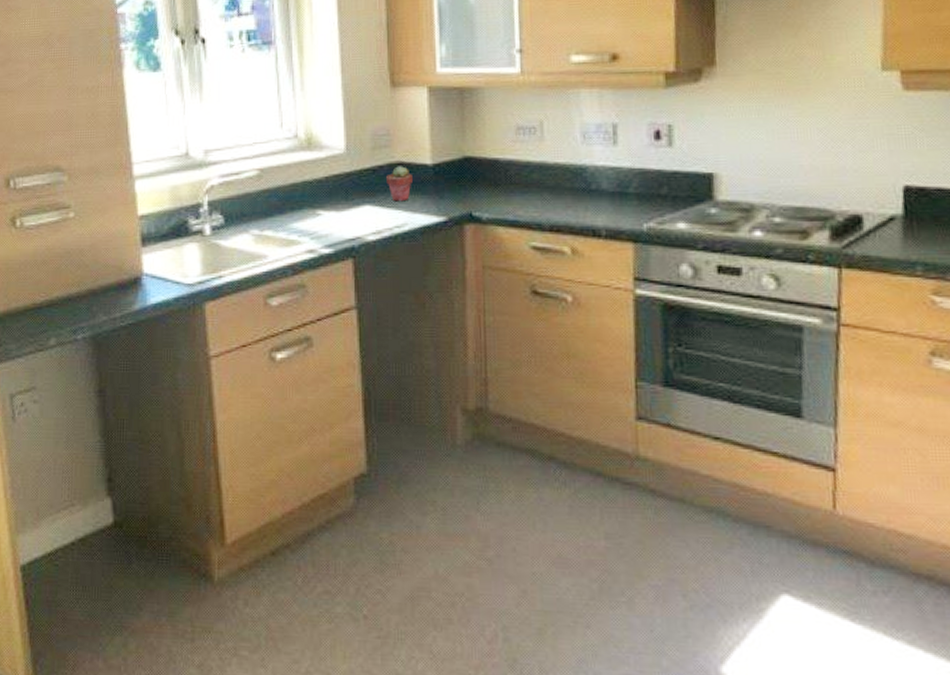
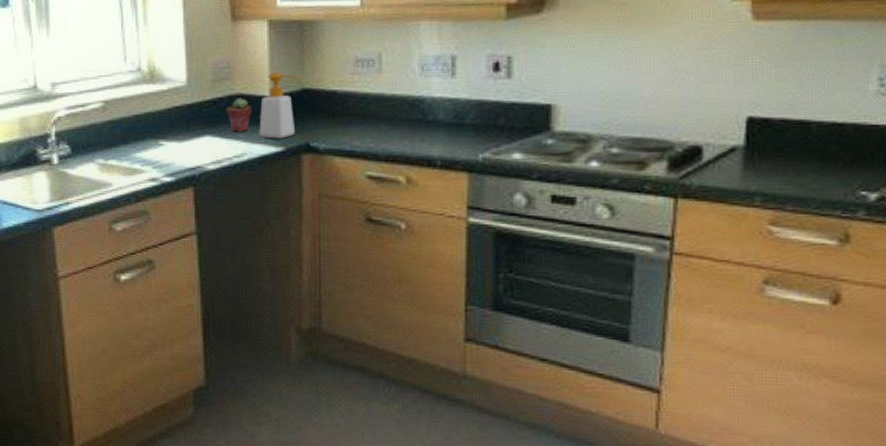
soap bottle: none [420,139,460,208] -> present [259,72,299,139]

